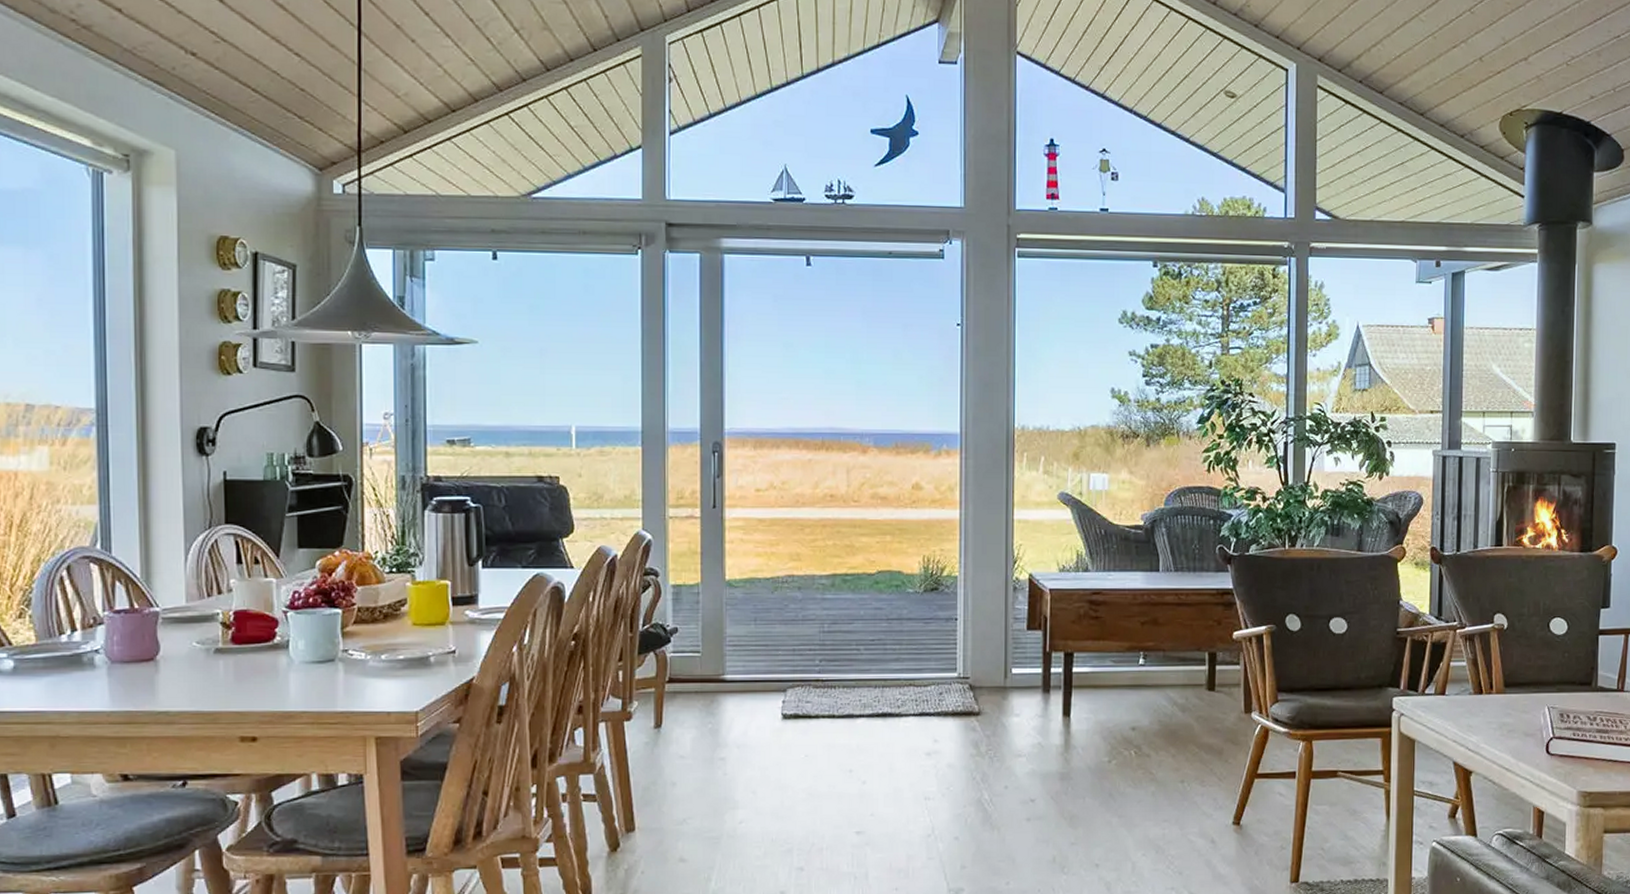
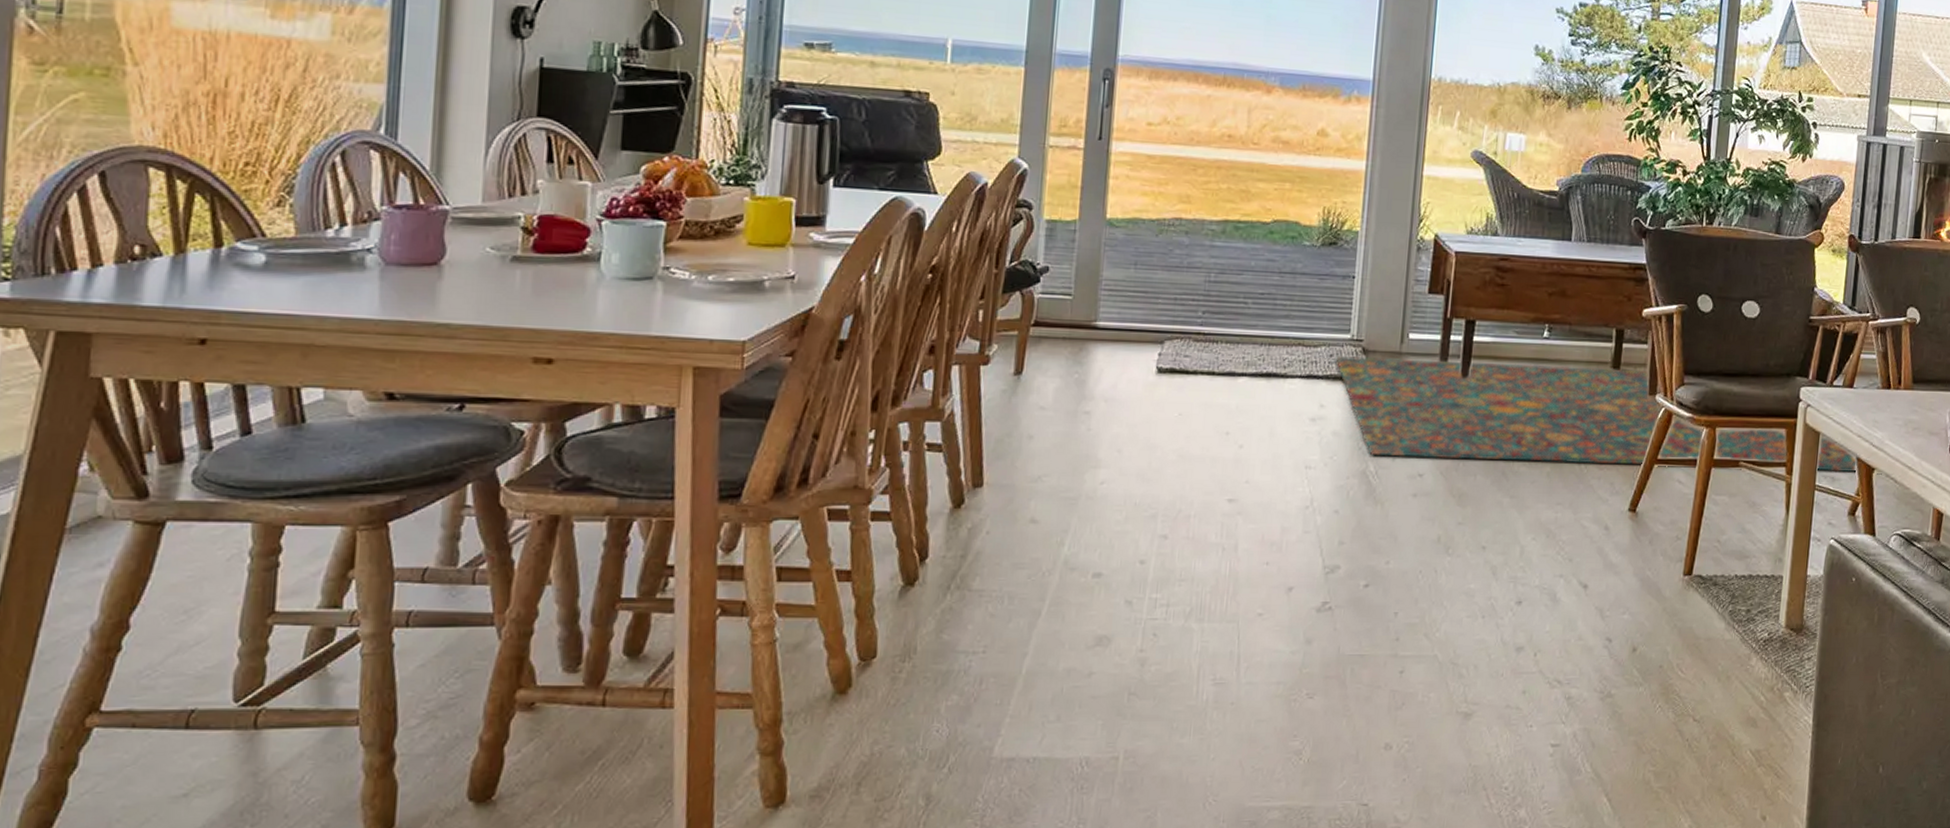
rug: none [945,690,1455,785] -> present [1335,355,1858,473]

